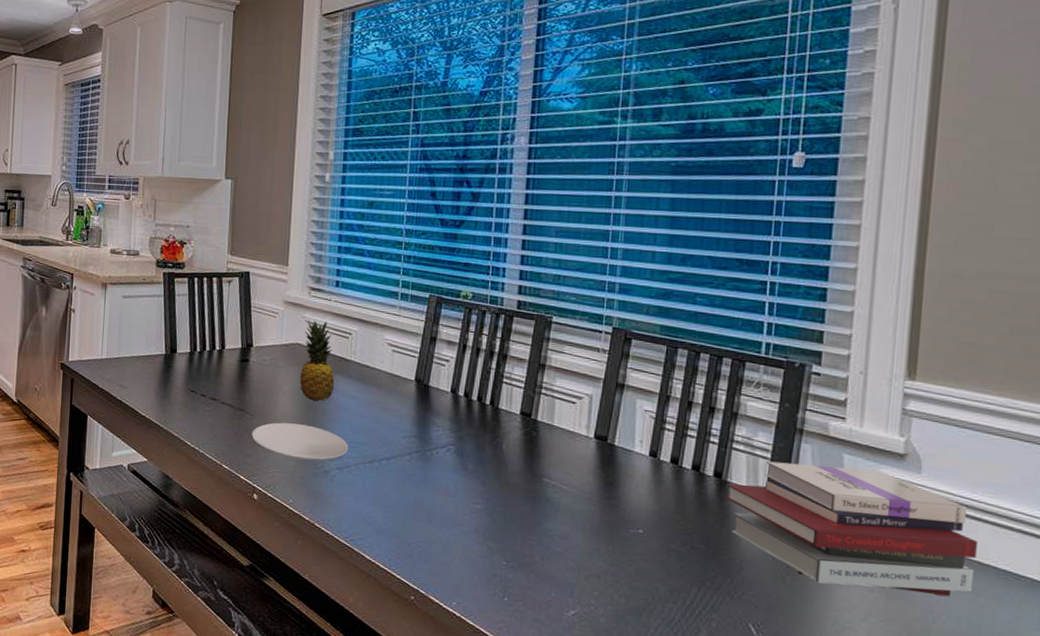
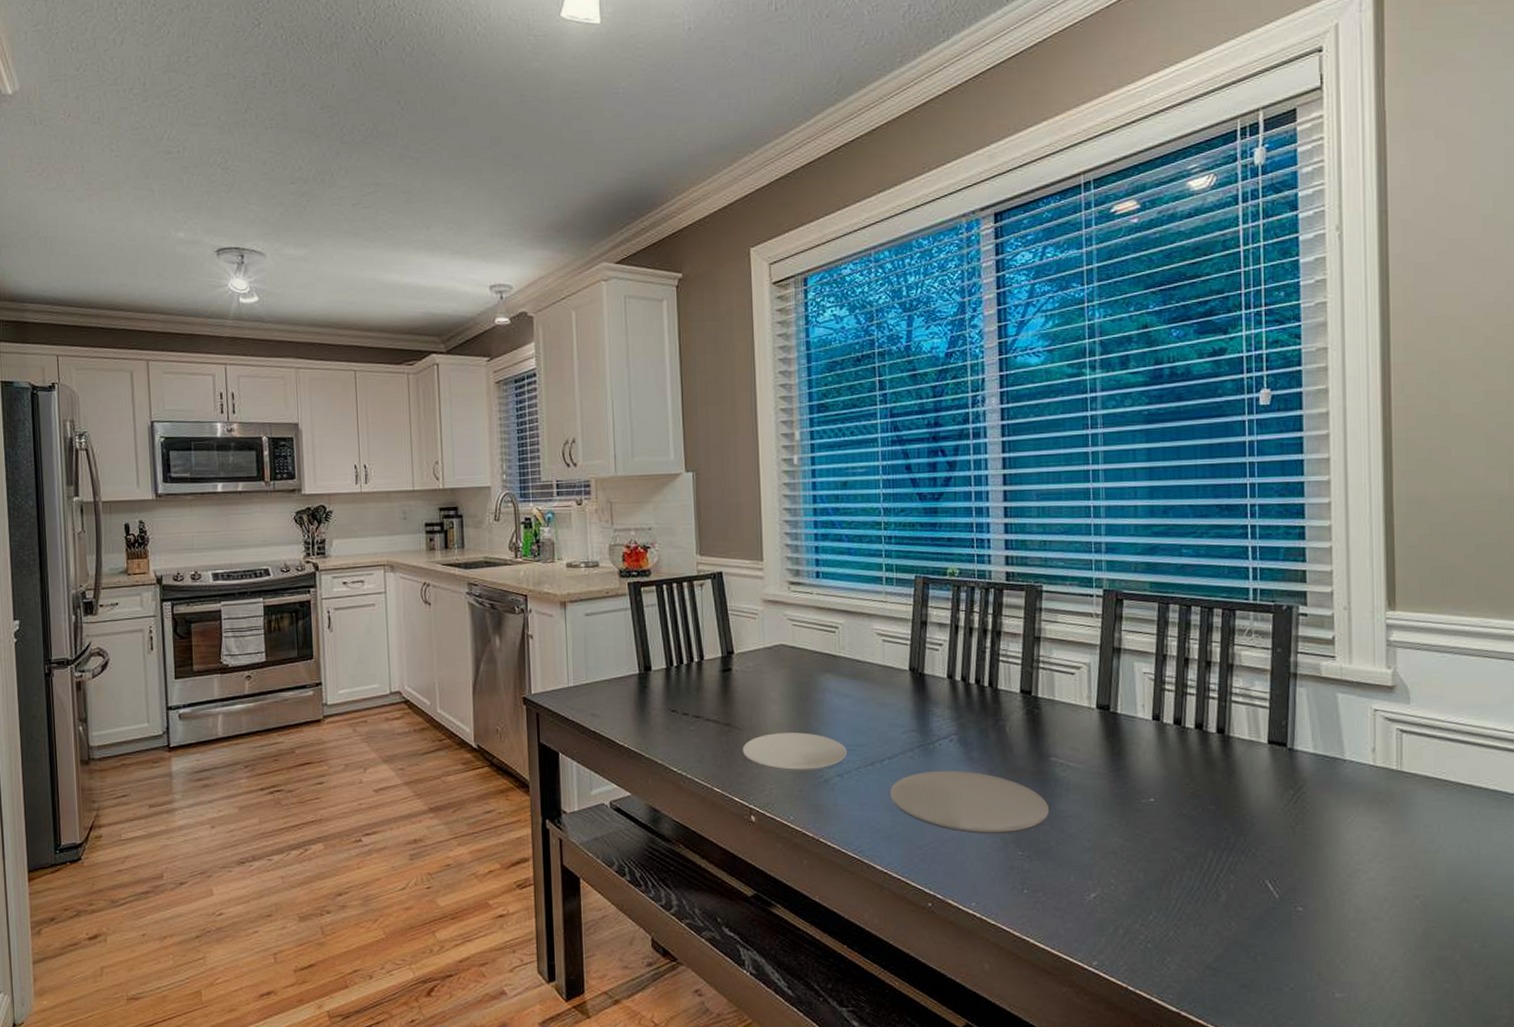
fruit: present [299,320,335,401] -> none [787,617,826,704]
plate: none [385,475,538,544] -> present [890,770,1050,835]
books: present [725,461,977,596] -> none [1230,706,1469,829]

